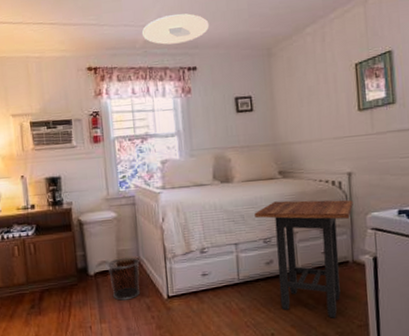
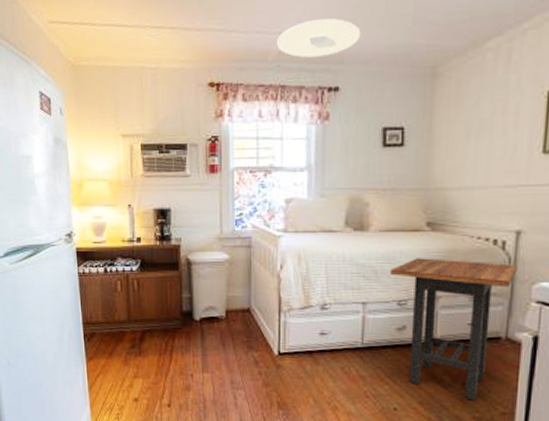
waste bin: present [107,257,140,301] -> none [214,305,250,352]

